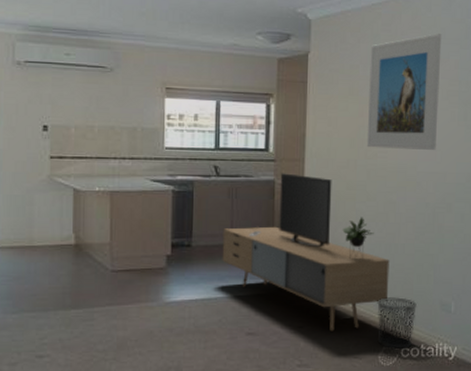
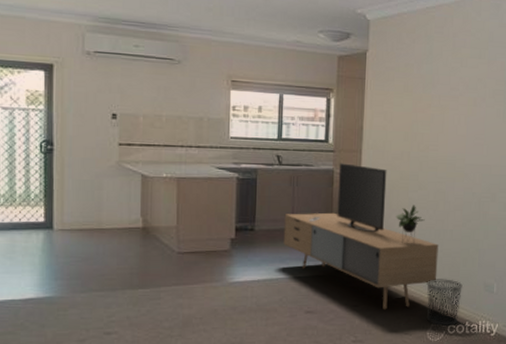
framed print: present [366,33,442,150] -> none [419,37,490,144]

